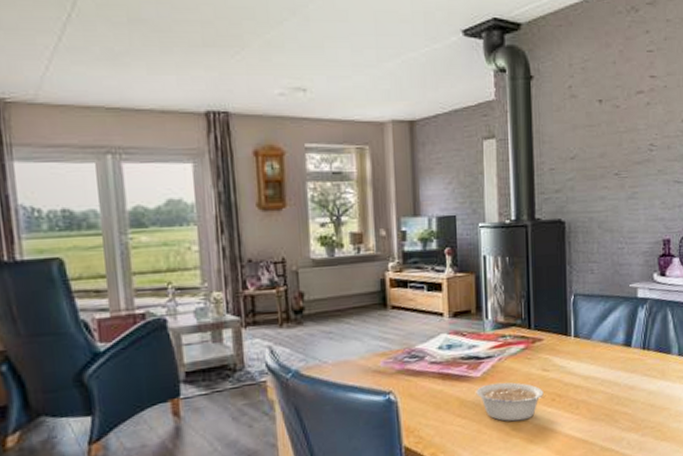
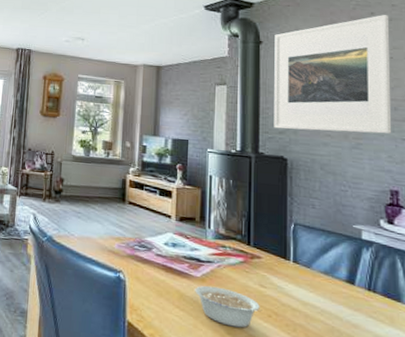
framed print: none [546,32,665,187] -> present [274,14,392,134]

